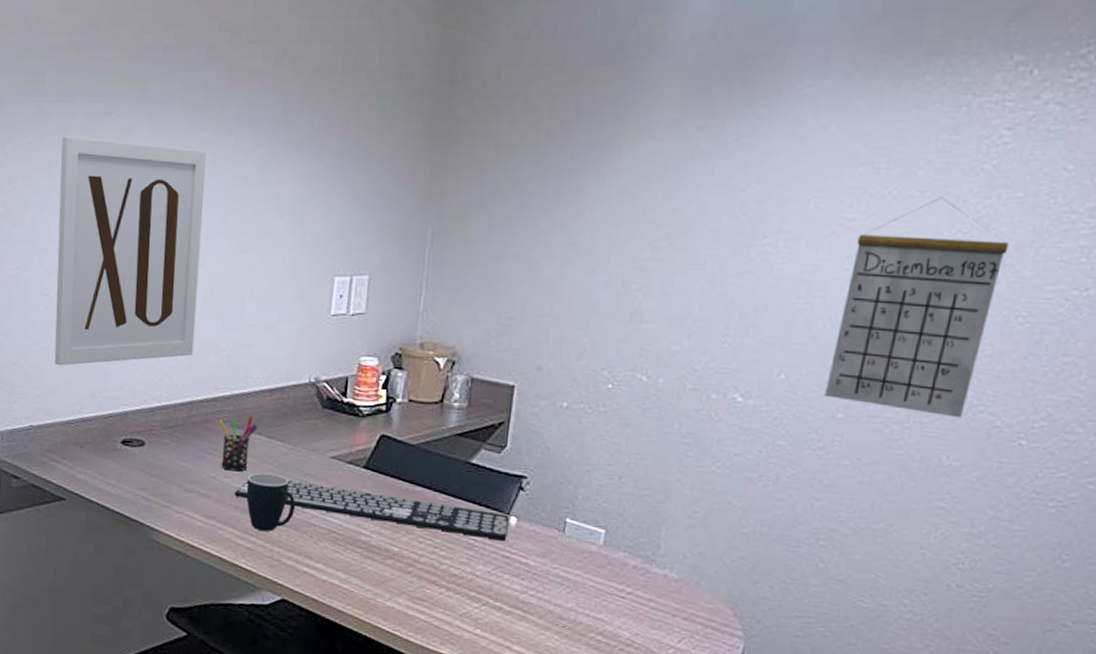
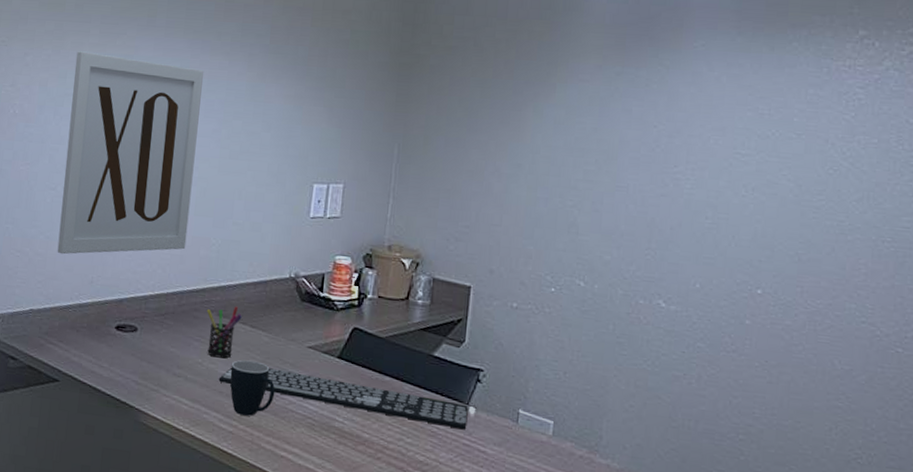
calendar: present [824,197,1009,418] -> none [734,140,871,327]

